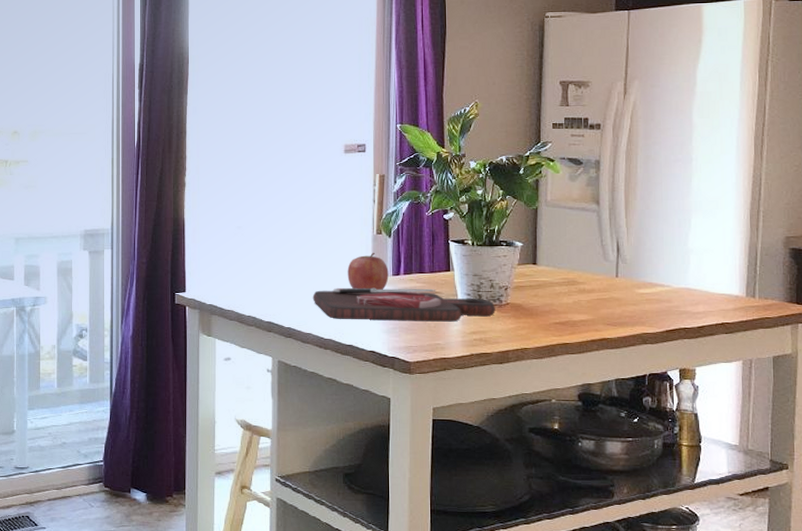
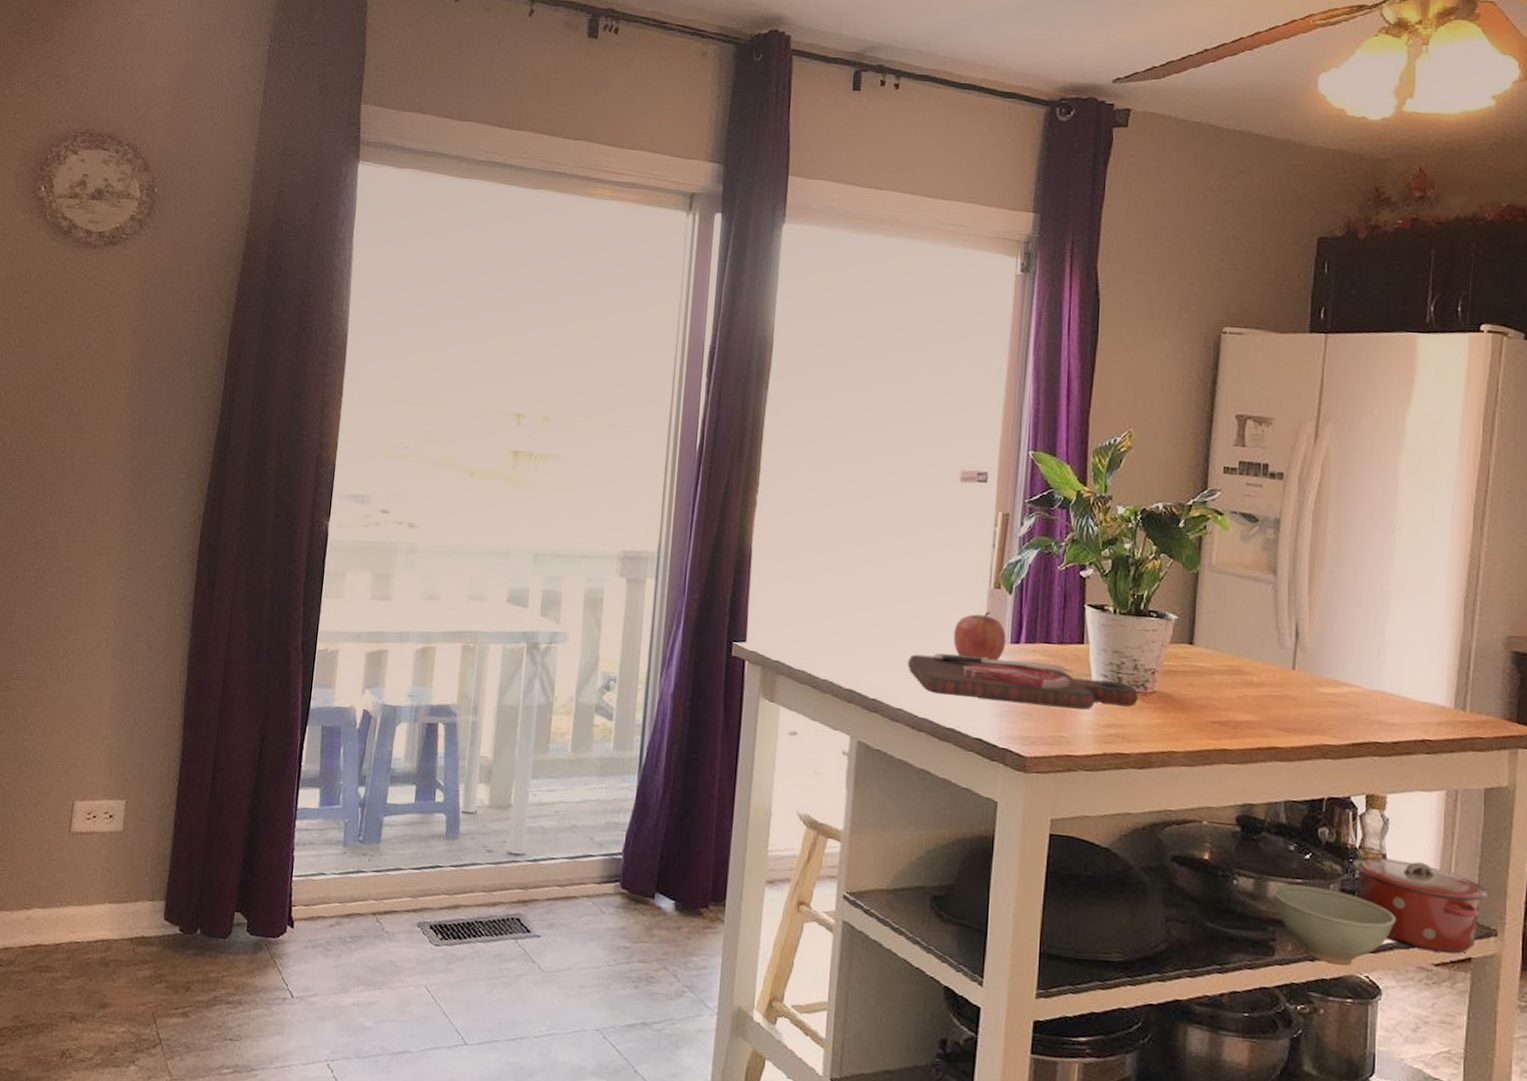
bowl: none [610,442,708,501] -> present [1273,884,1396,966]
casserole: none [671,417,780,485] -> present [1352,857,1489,954]

